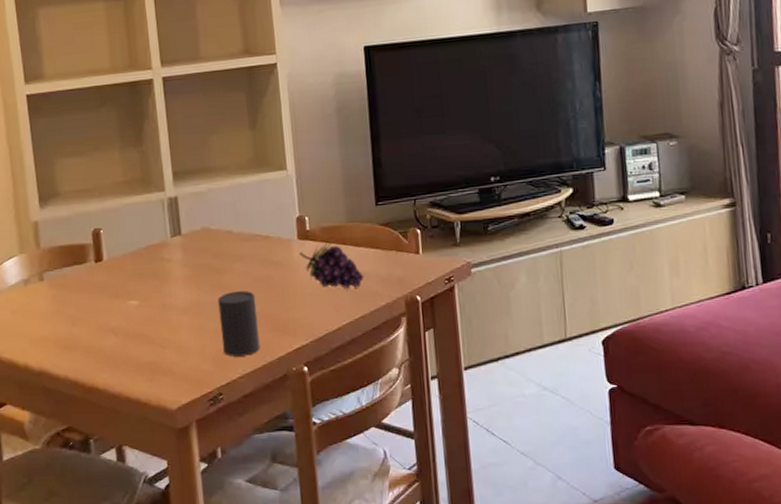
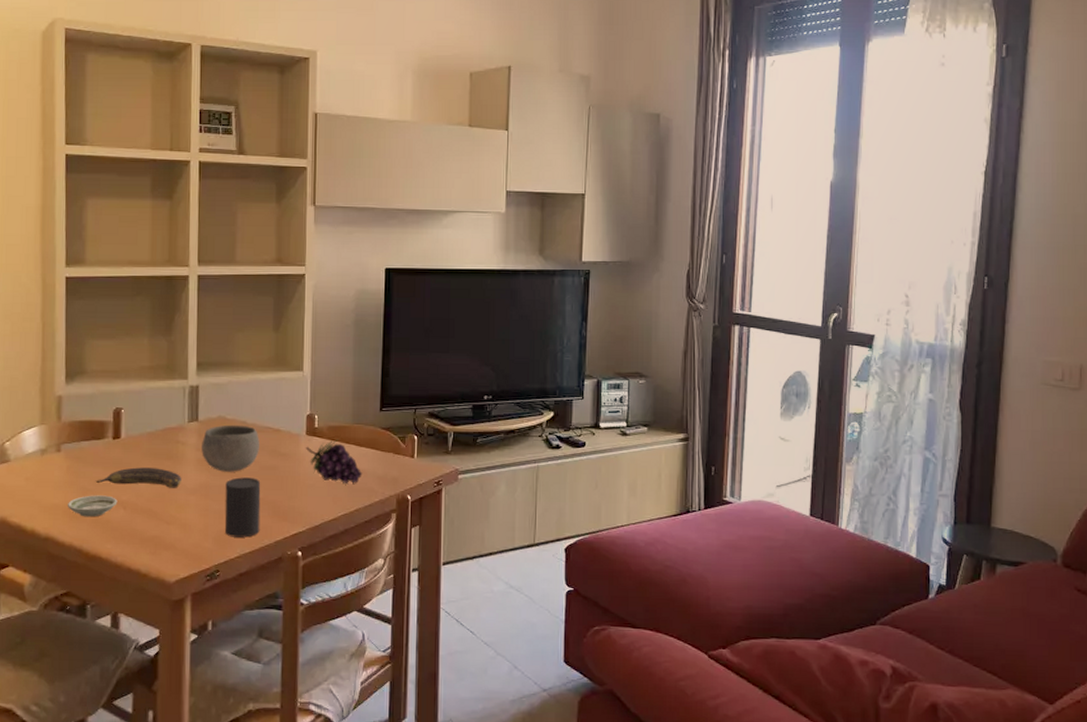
saucer: none [56,322,108,347] -> present [67,495,118,517]
banana: none [82,289,171,311] -> present [95,467,181,488]
bowl: none [187,235,250,287] -> present [201,424,259,472]

